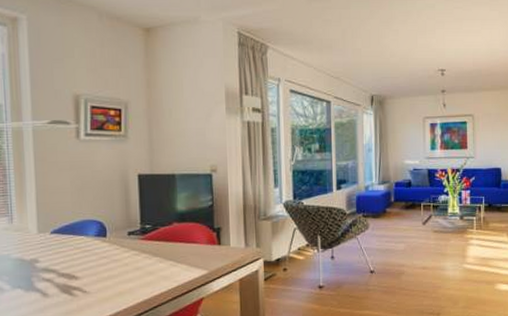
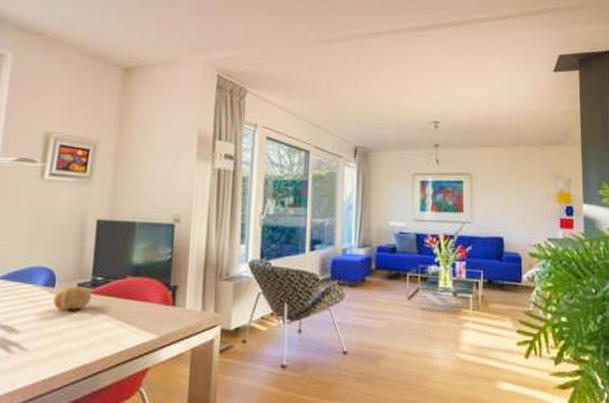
fruit: none [107,234,143,257] -> present [53,286,92,311]

